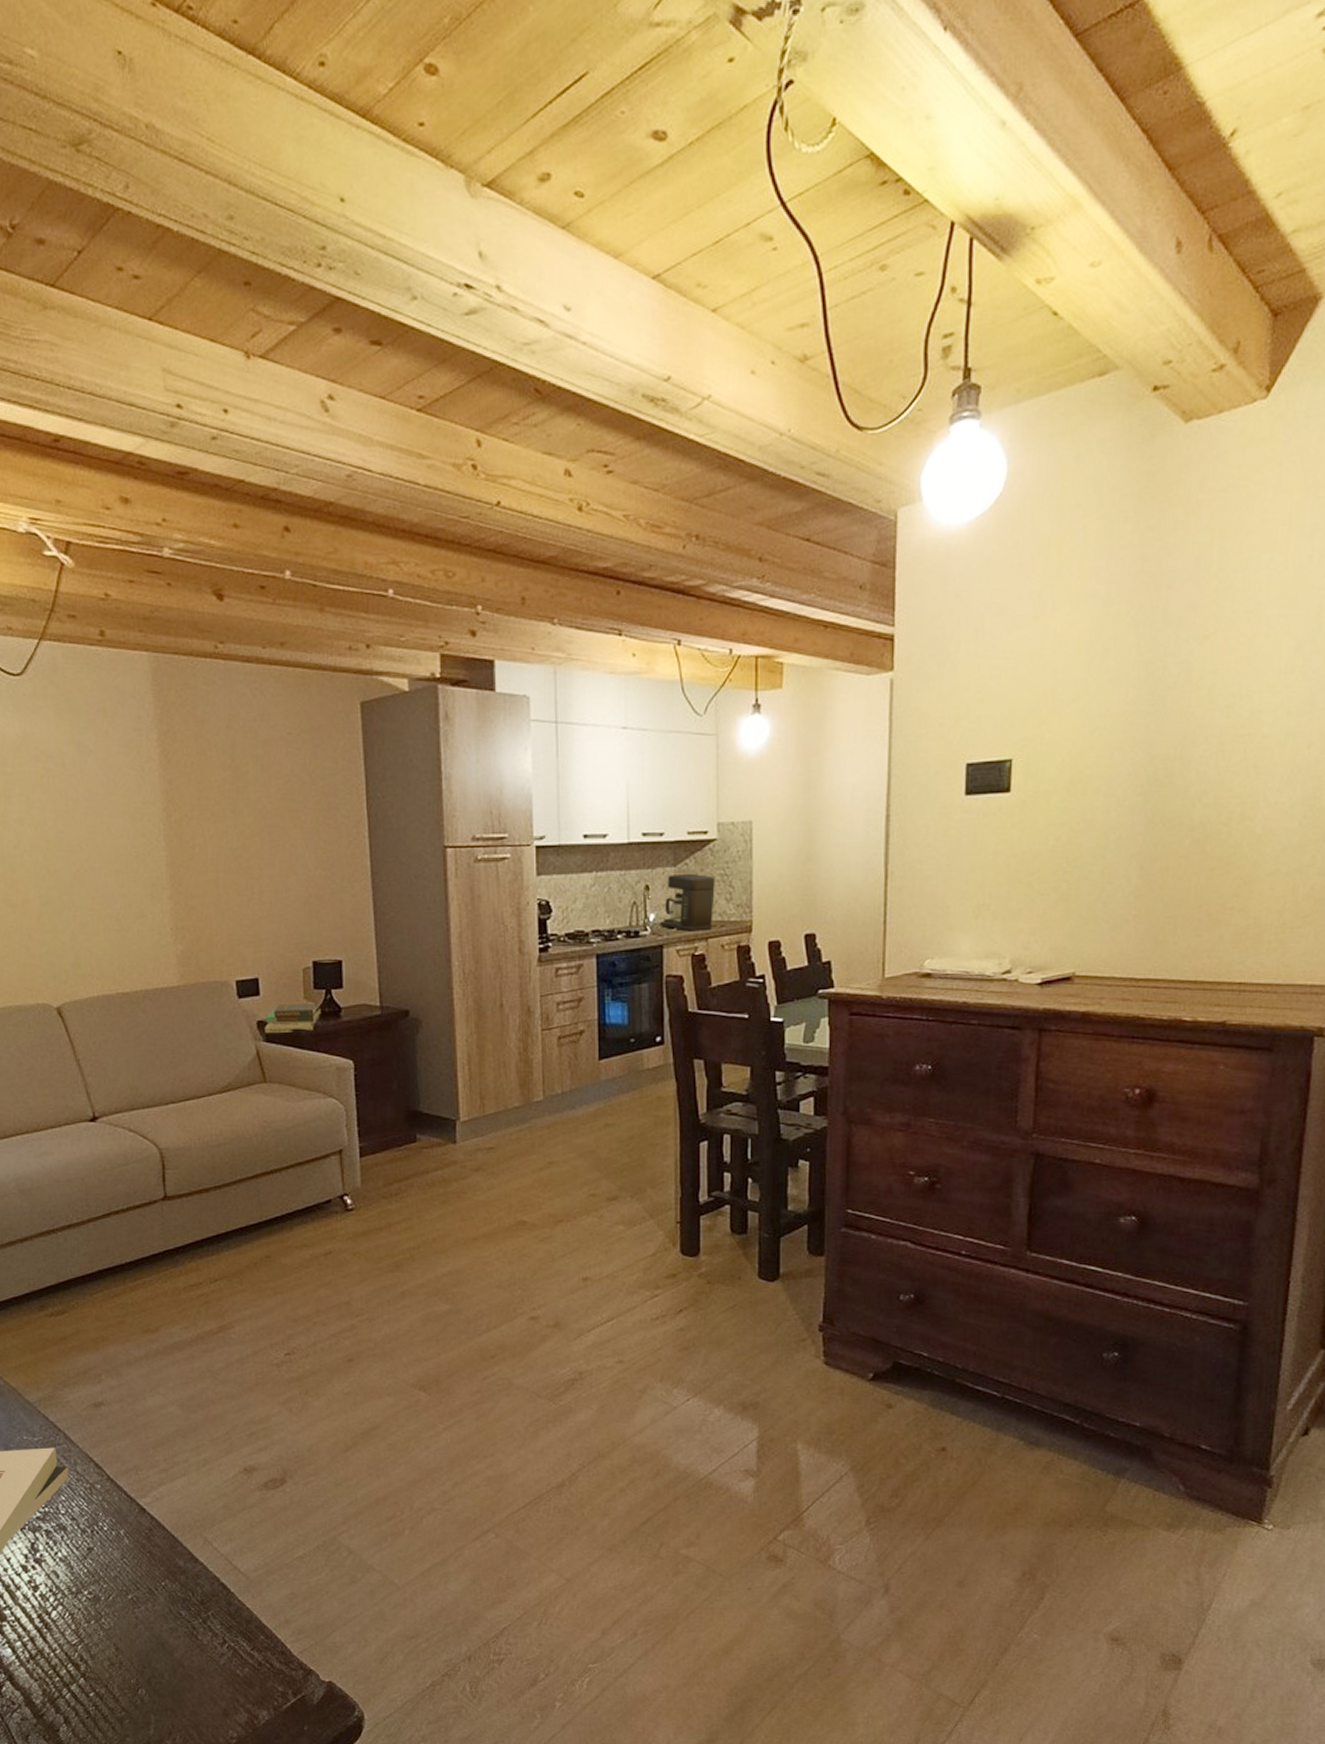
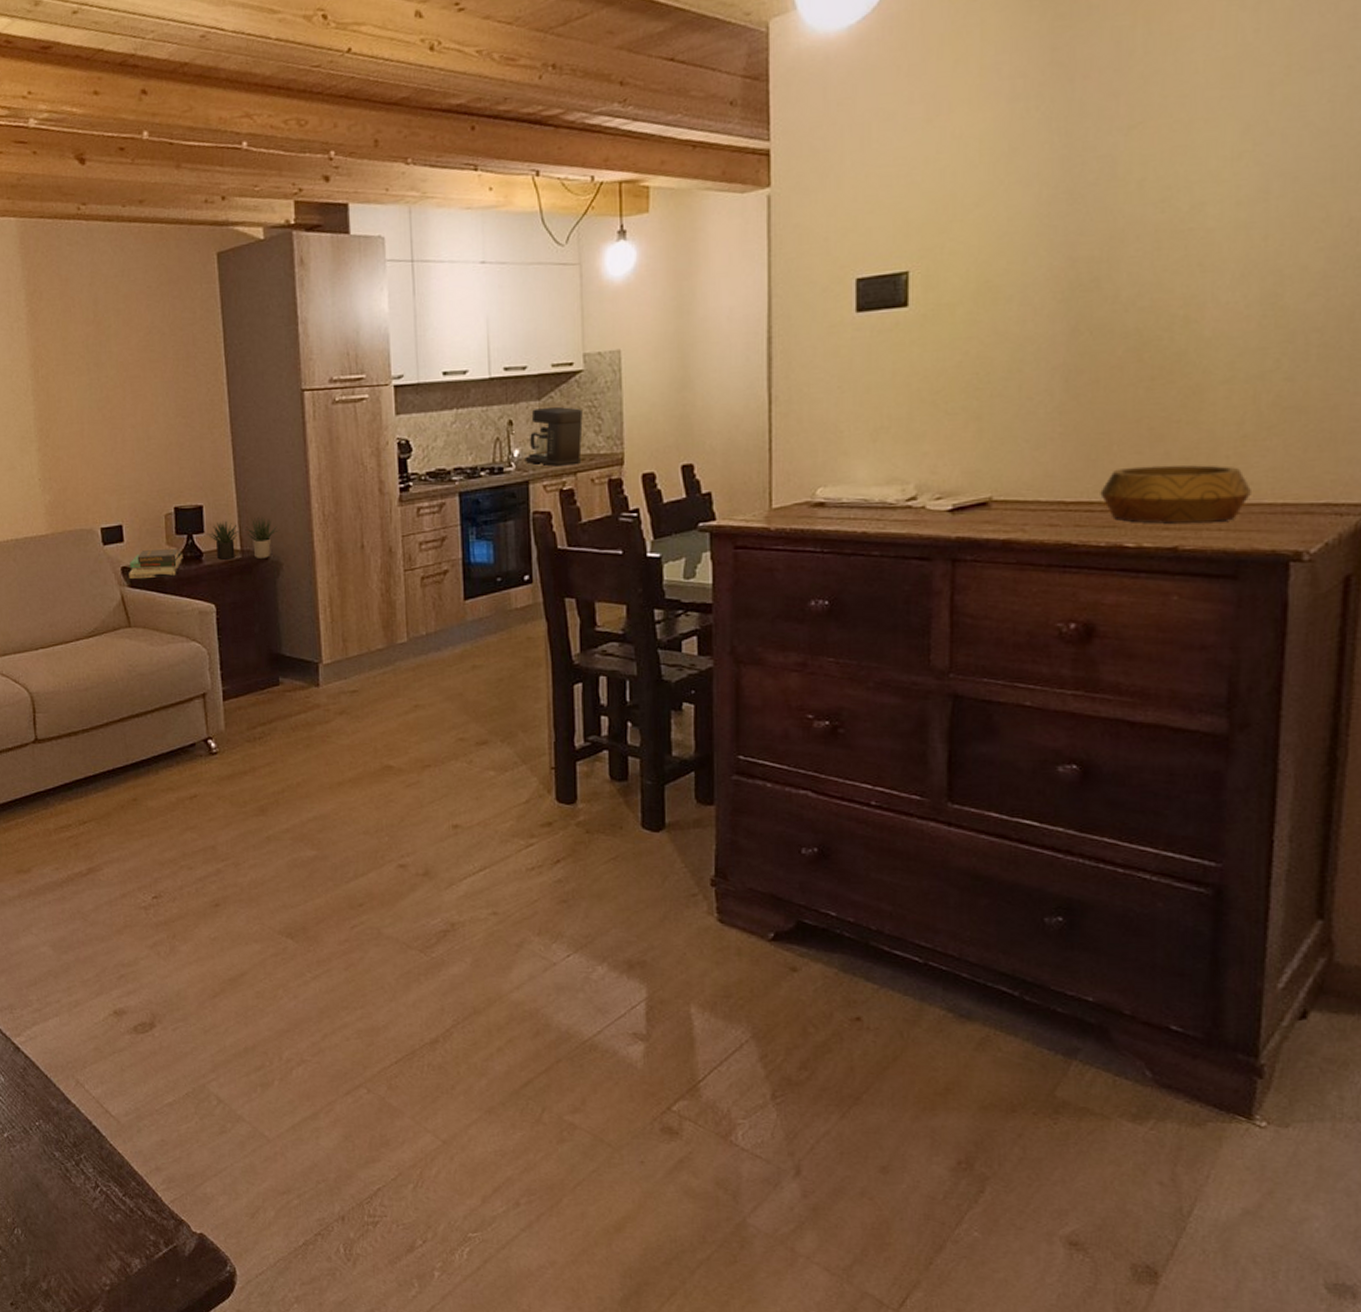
succulent plant: none [345,974,419,1016] -> present [206,517,279,560]
decorative bowl: none [1165,947,1288,1000] -> present [1100,464,1253,523]

